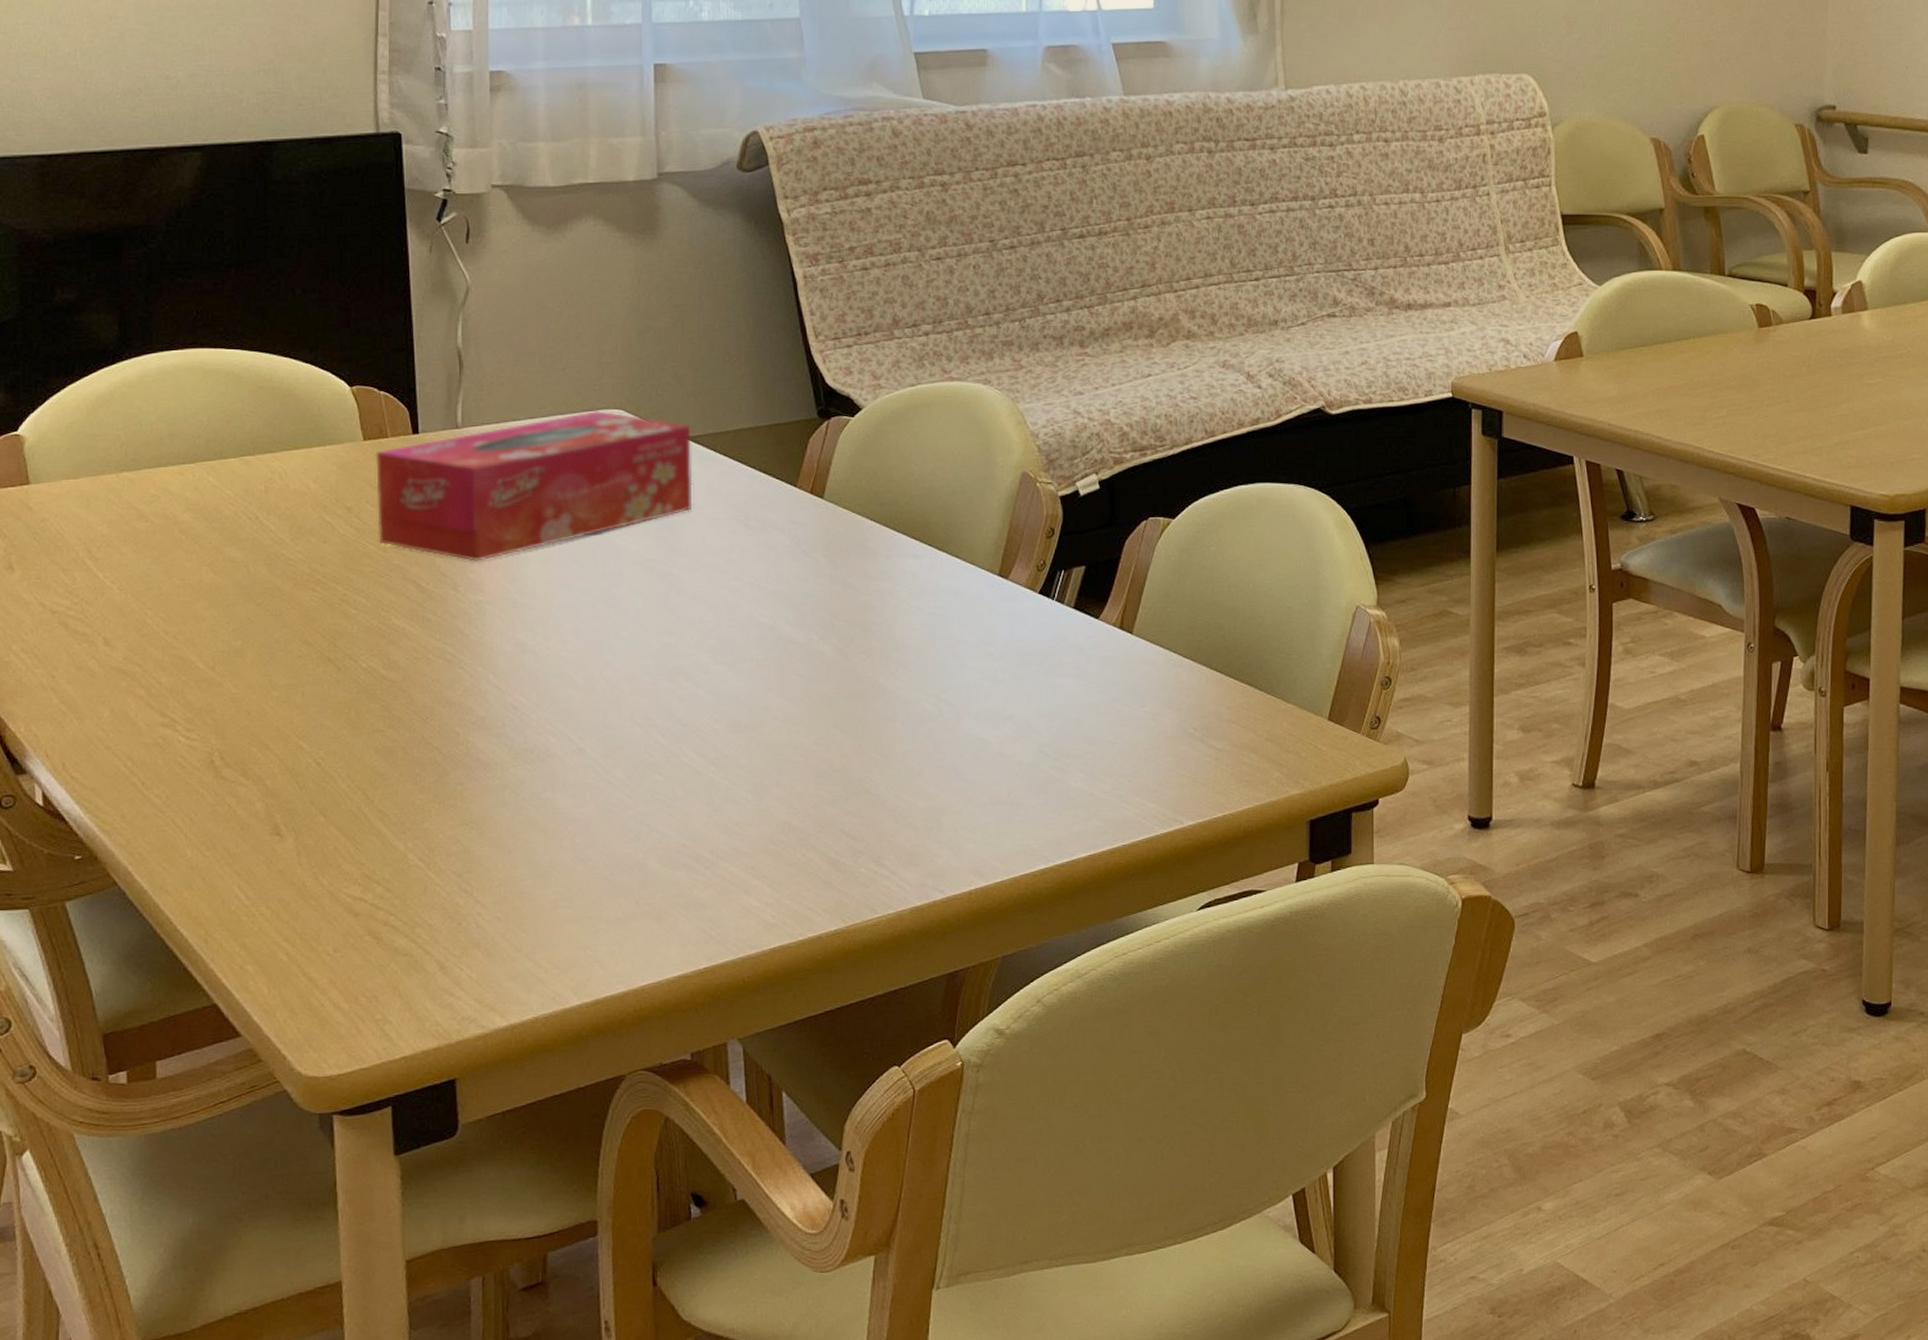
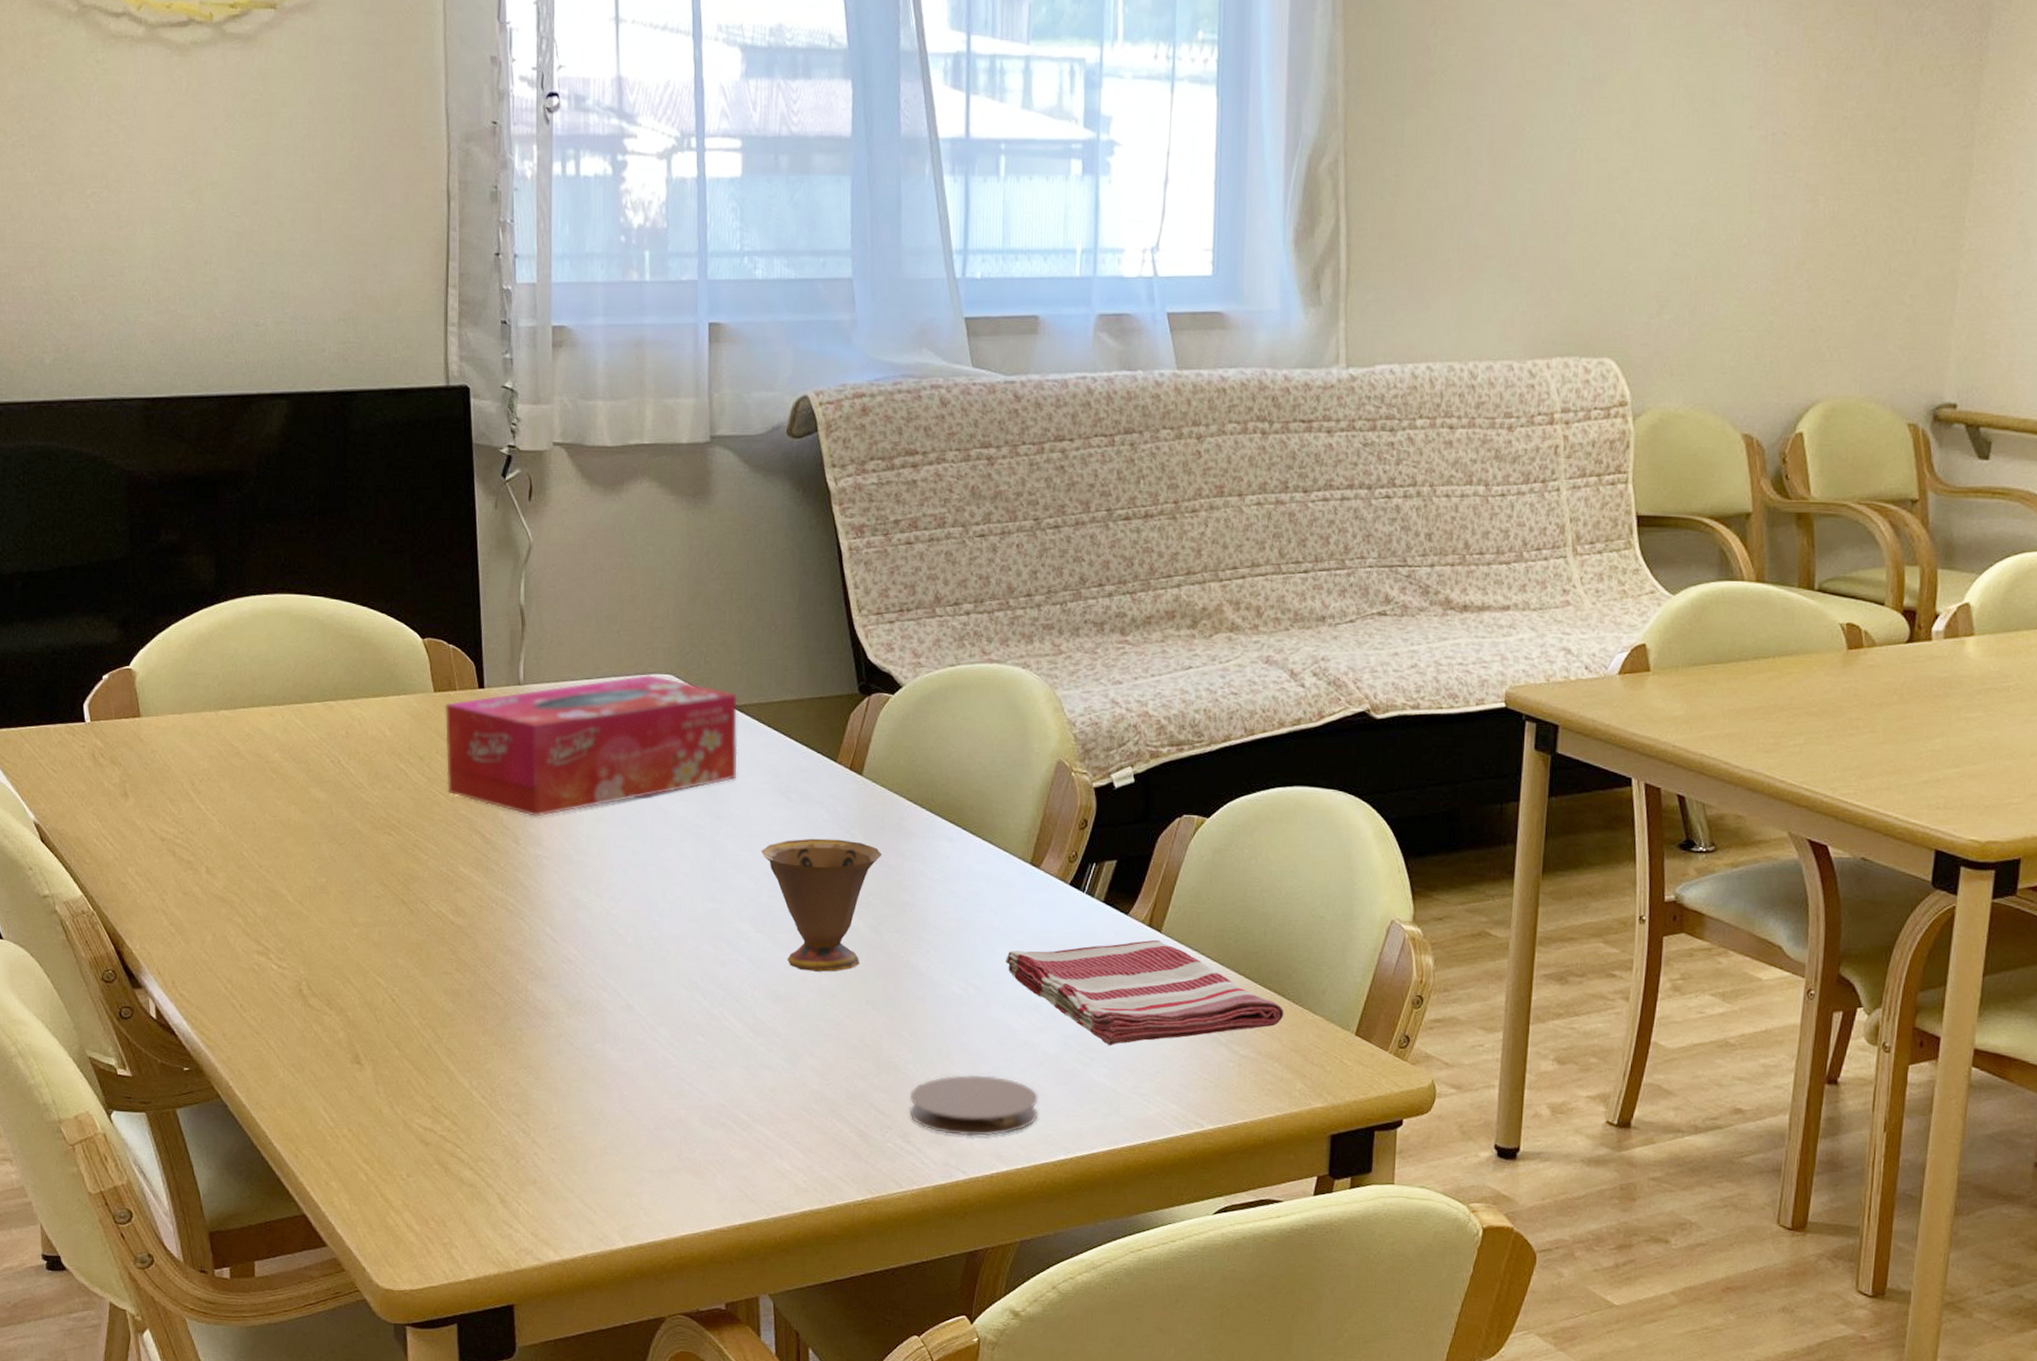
teacup: none [719,564,847,699] -> present [761,838,882,972]
coaster: none [882,790,1015,854] -> present [909,1074,1038,1137]
dish towel: none [977,641,1258,750] -> present [1006,939,1284,1045]

